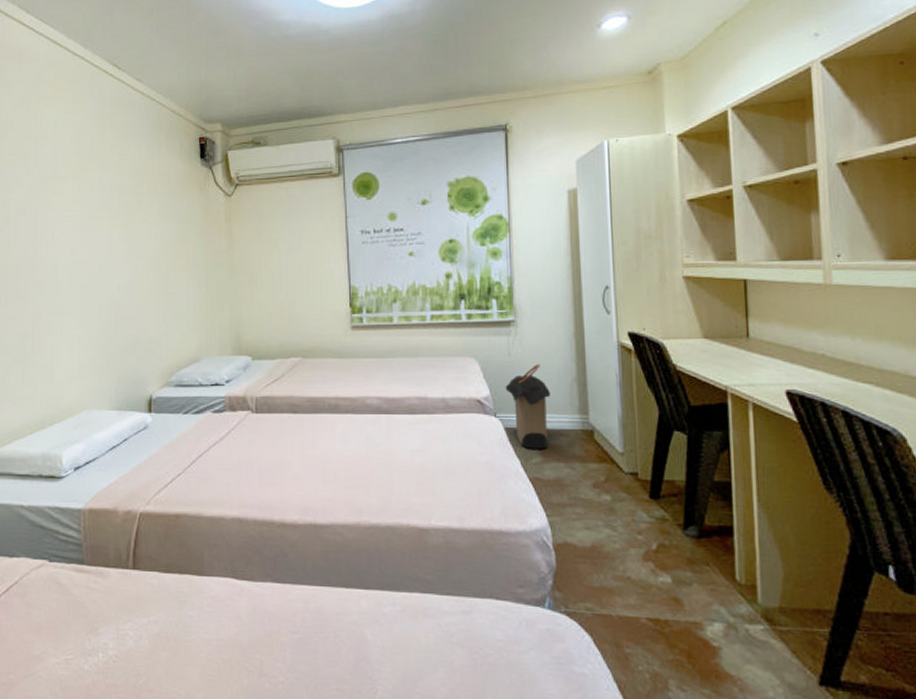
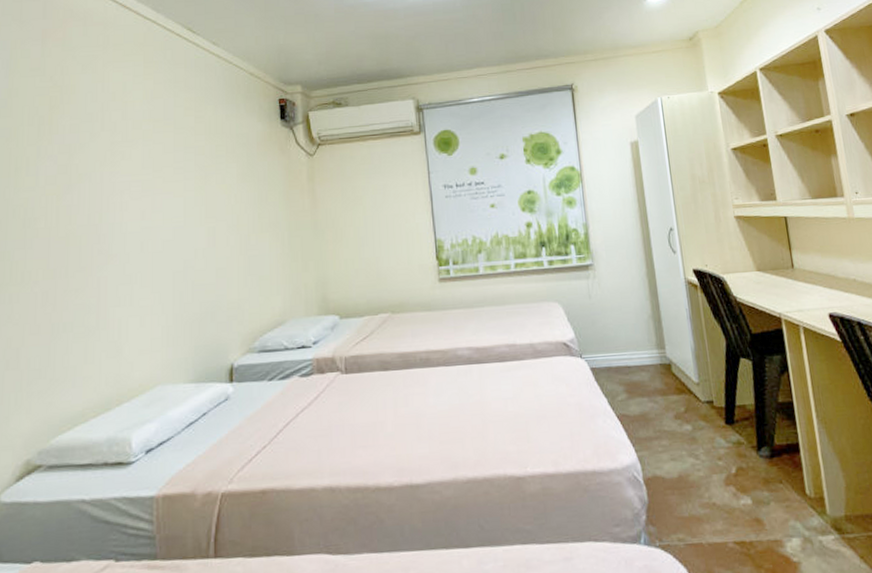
laundry hamper: present [505,364,550,449] -> none [588,304,631,387]

